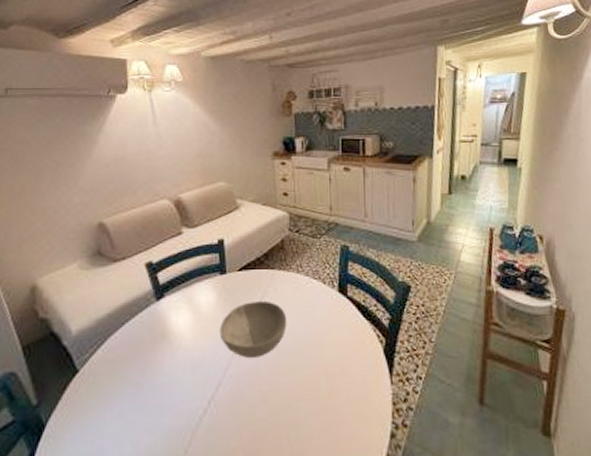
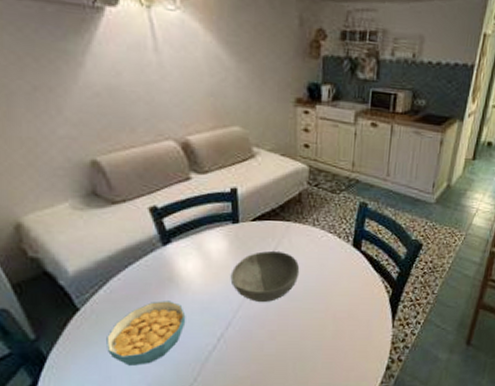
cereal bowl: none [101,359,177,434] -> present [106,301,186,366]

